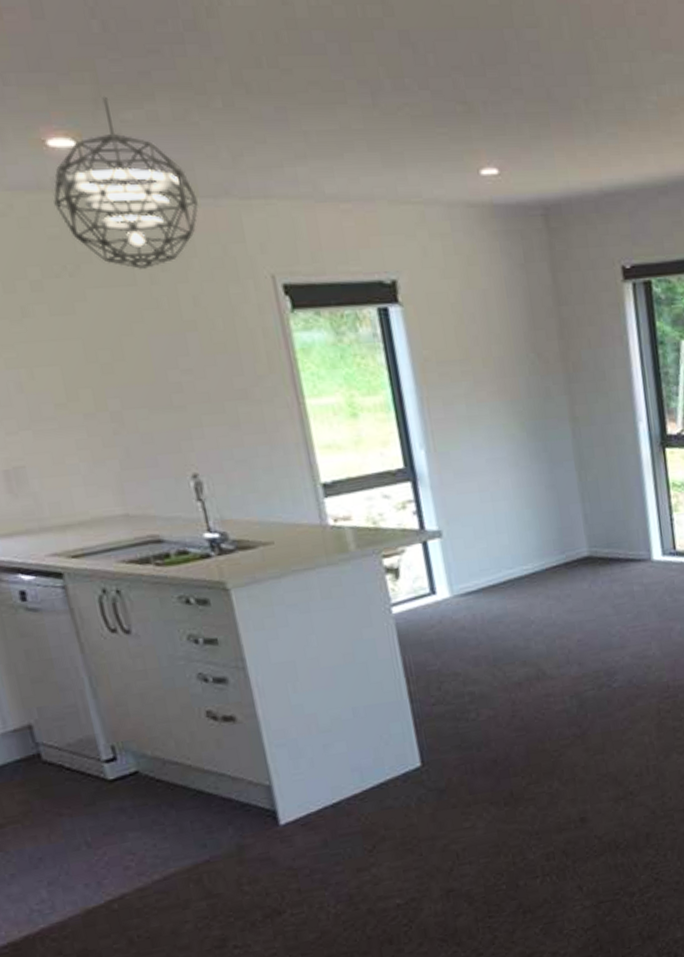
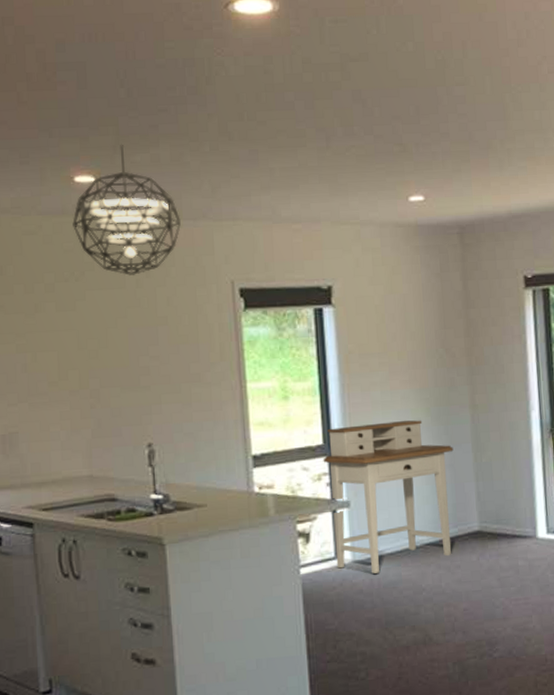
desk: none [405,436,560,608] -> present [323,420,454,574]

